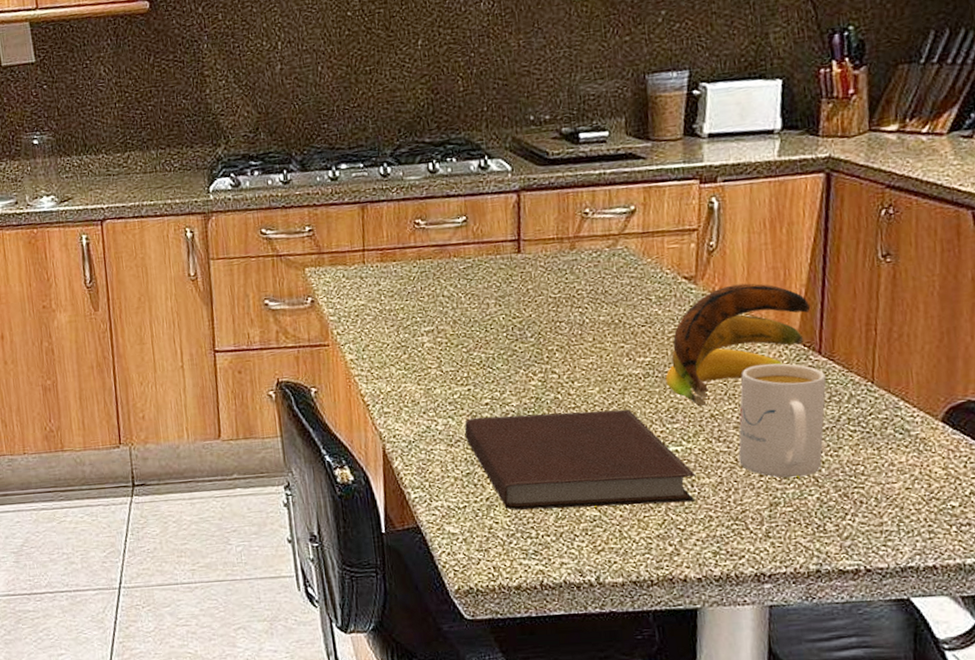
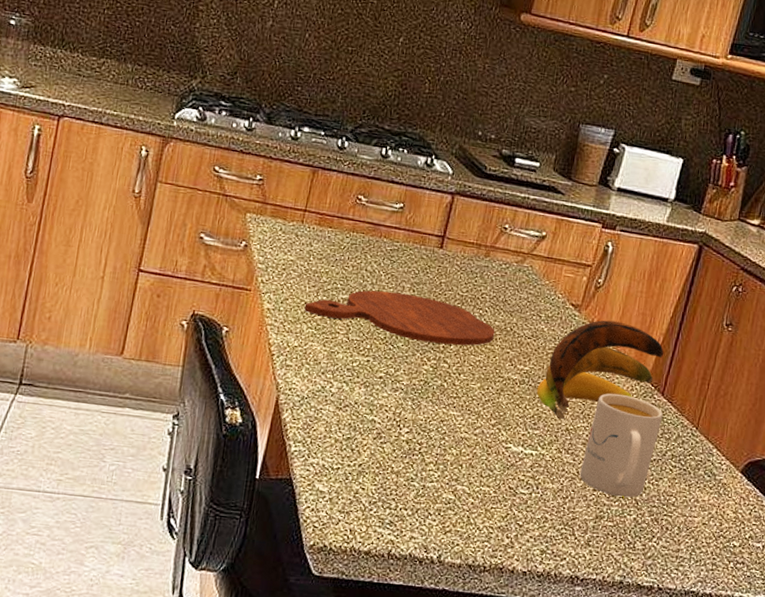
cutting board: none [387,309,603,357] -> present [304,290,495,346]
notebook: present [464,409,696,510] -> none [354,387,543,502]

